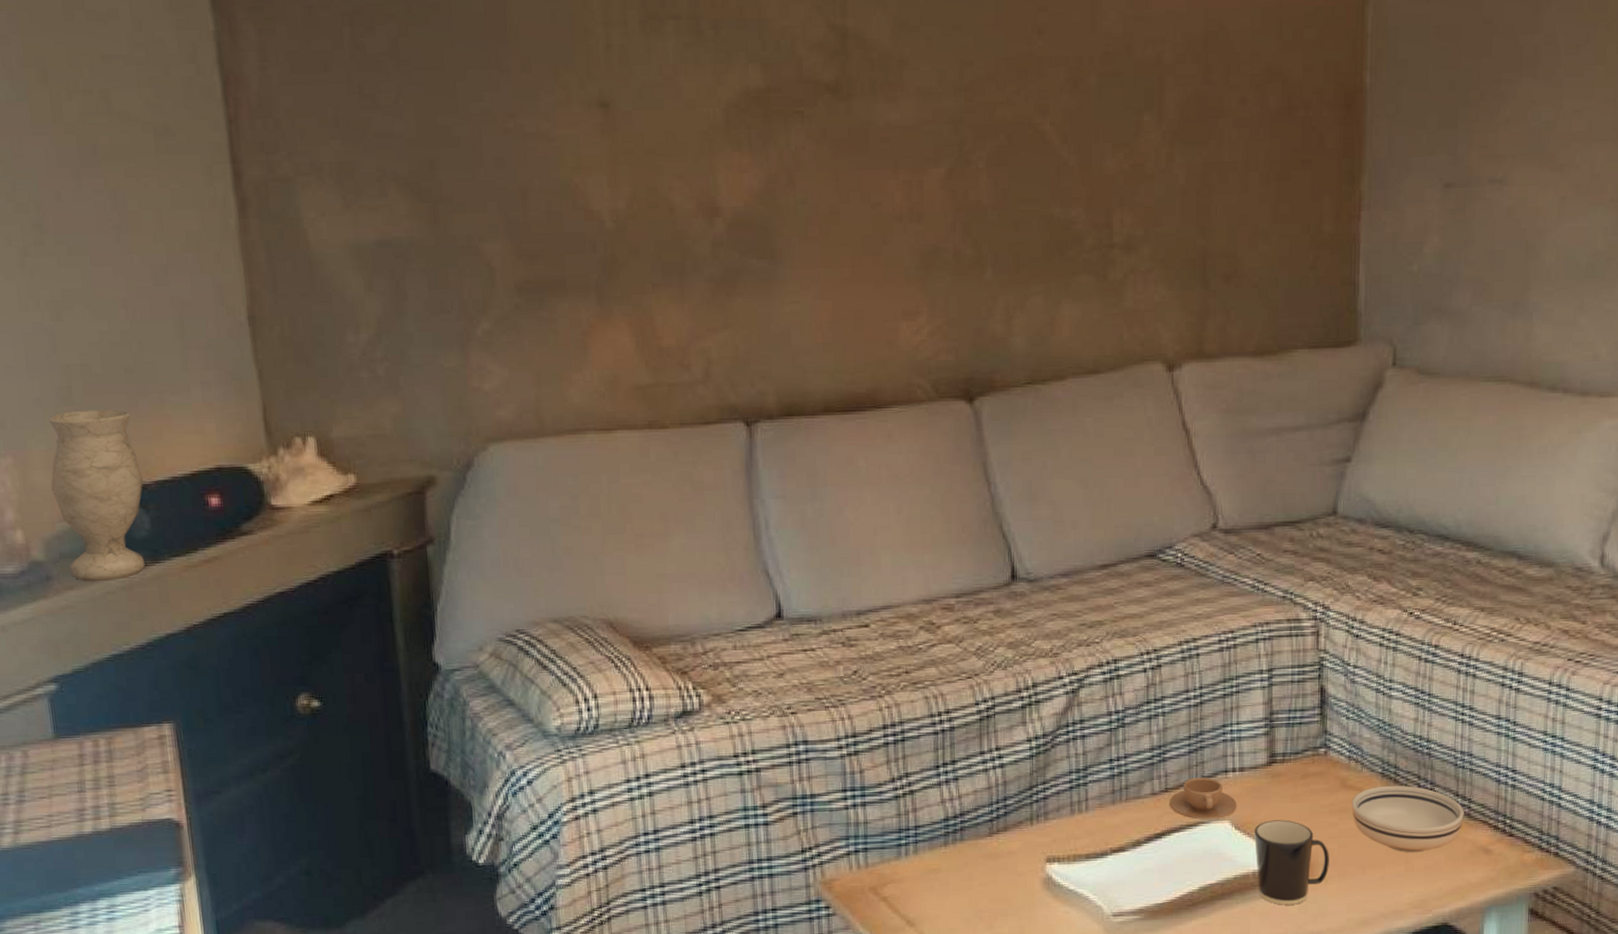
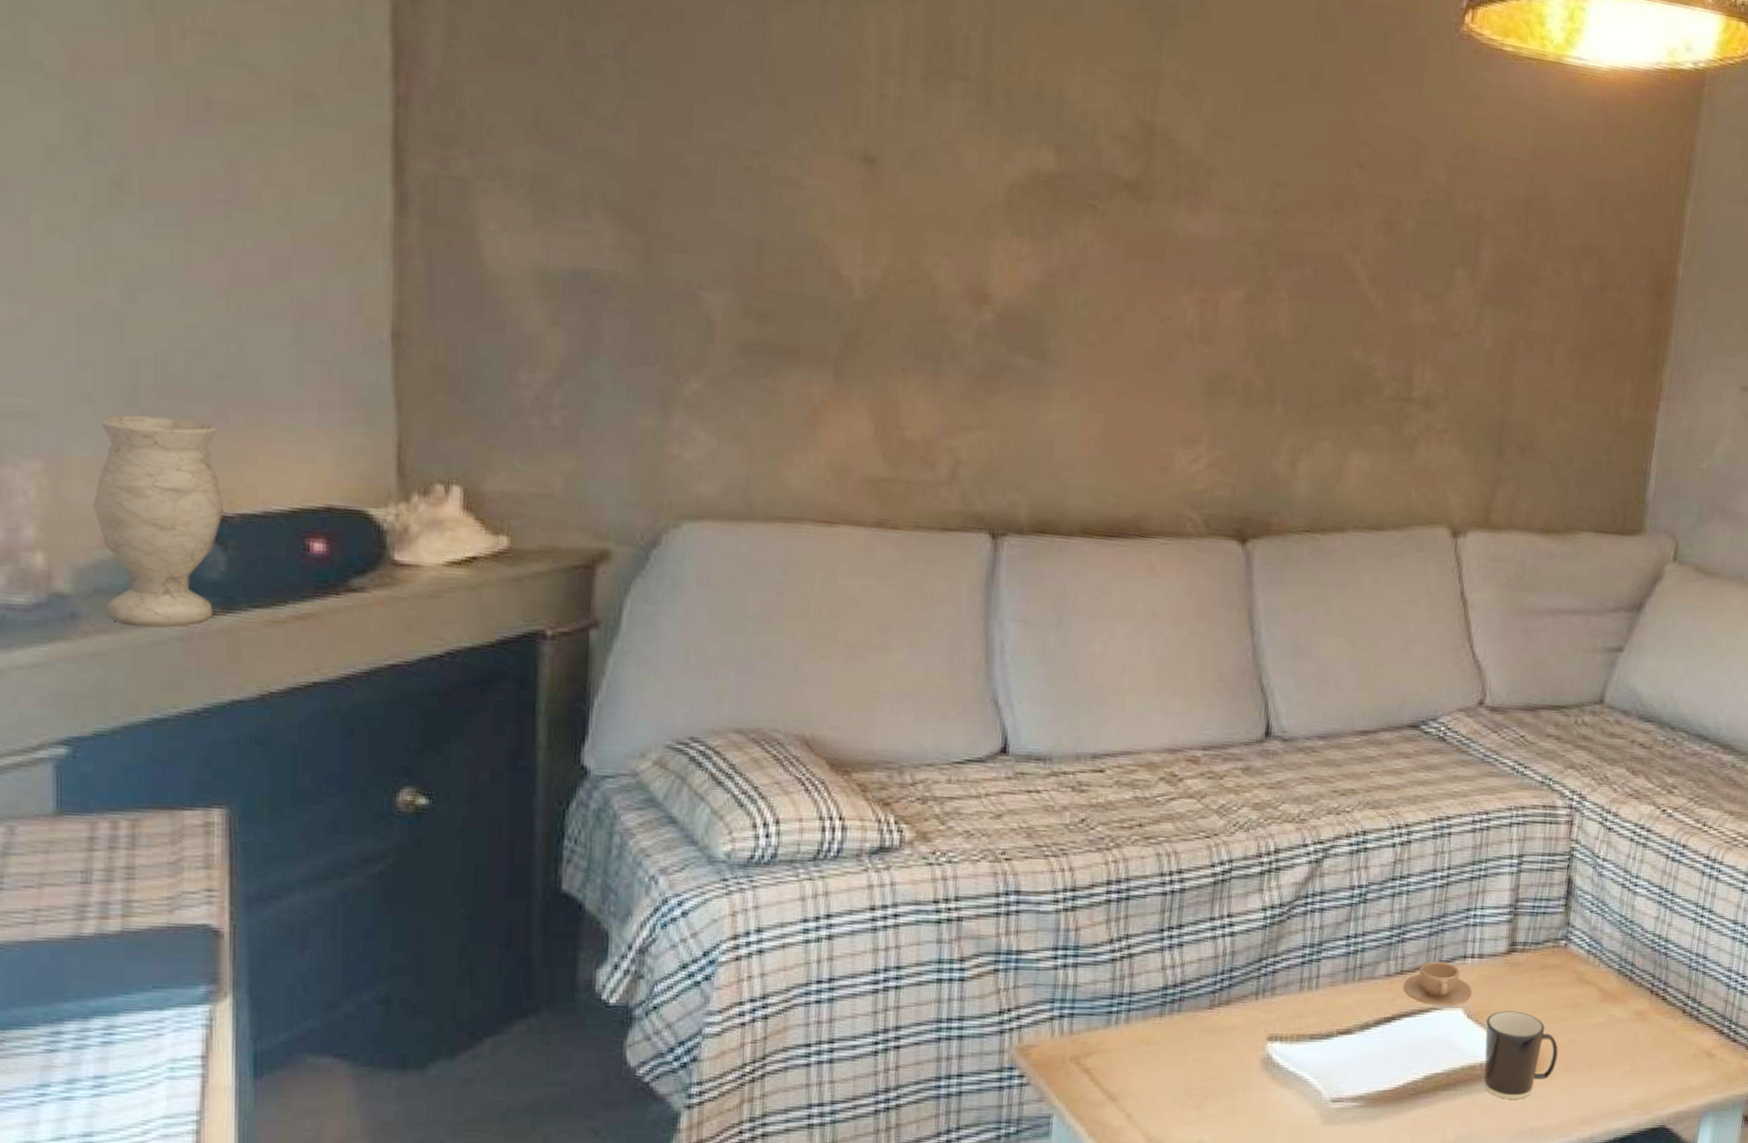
bowl: present [1351,785,1464,853] -> none [1585,982,1693,1053]

